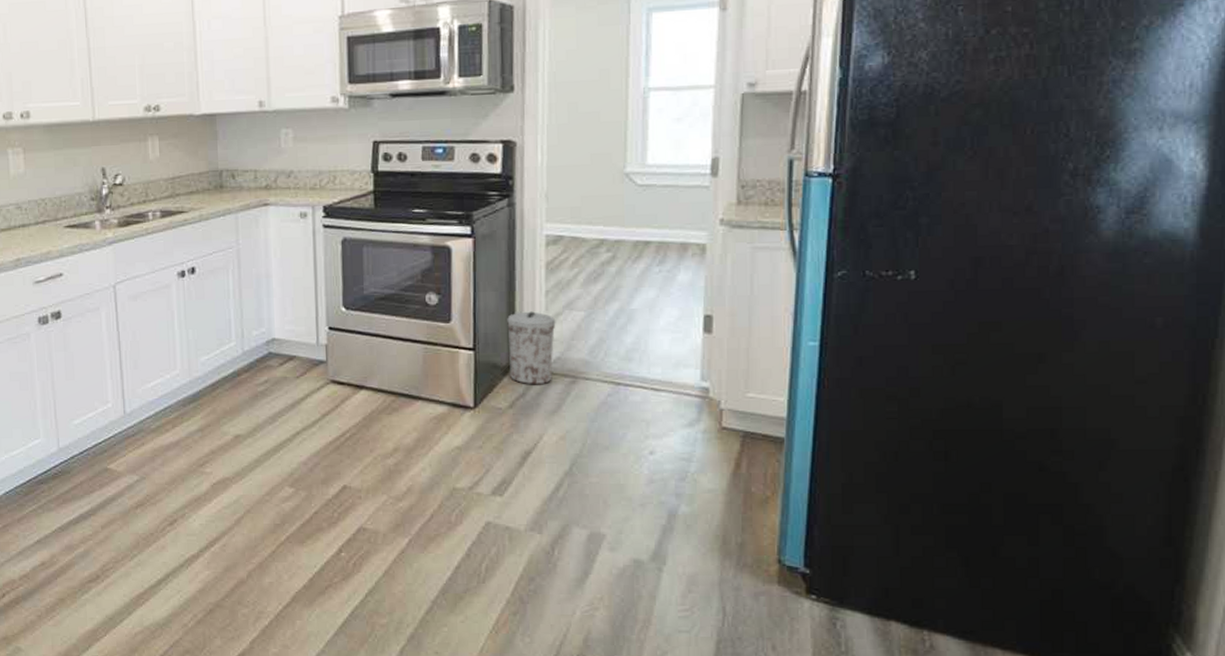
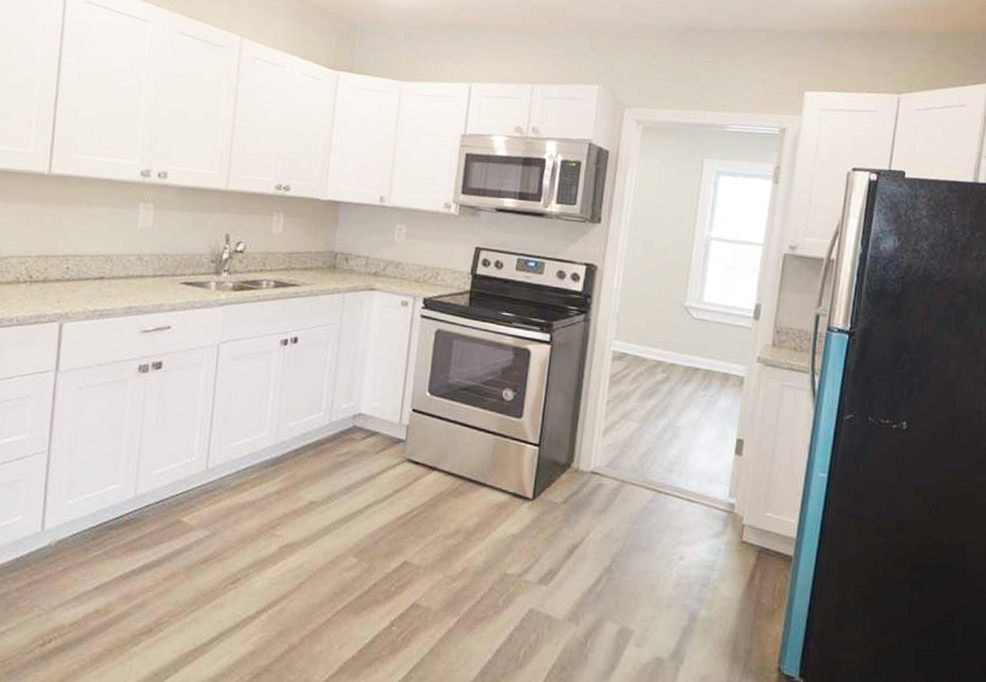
trash can: present [507,311,556,385] -> none [567,416,613,485]

